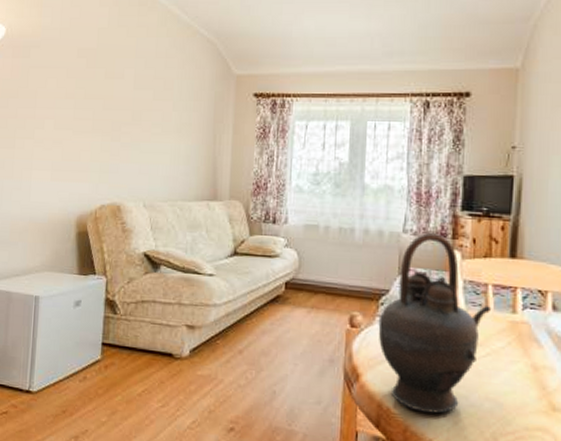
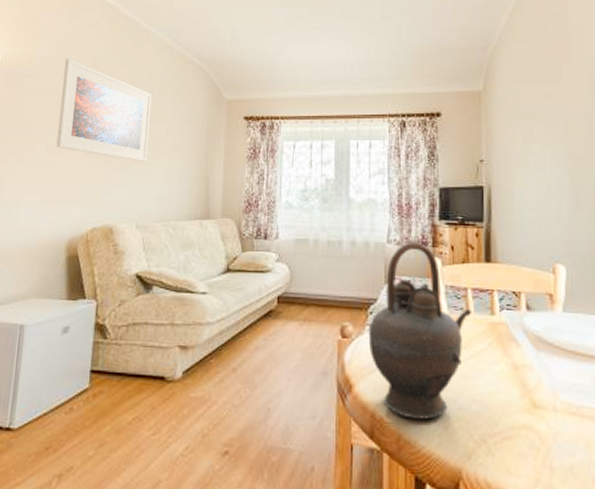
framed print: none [63,29,158,139] -> present [56,59,152,162]

